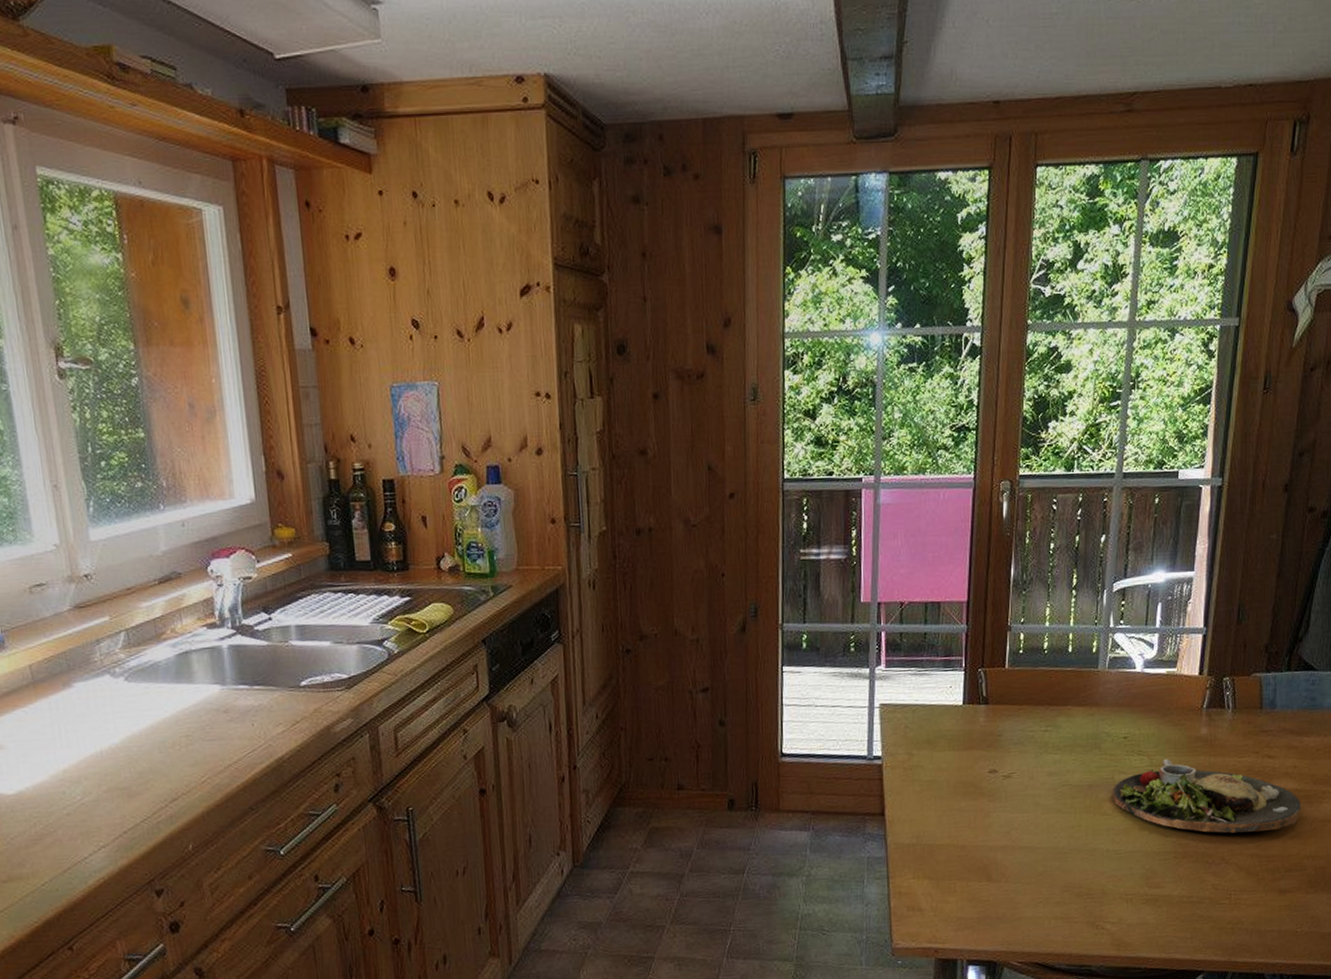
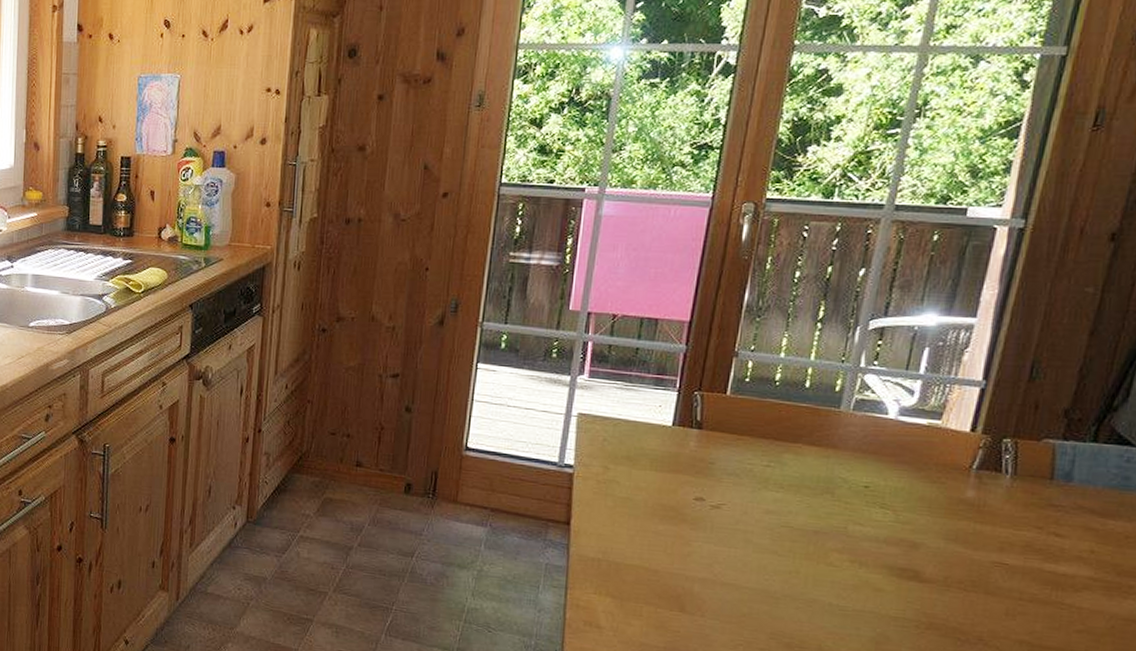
dinner plate: present [1113,759,1301,833] -> none [843,517,1097,619]

